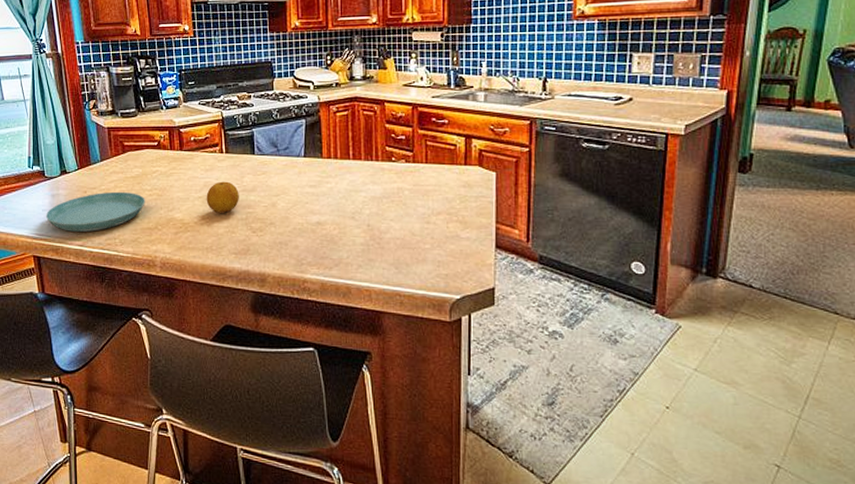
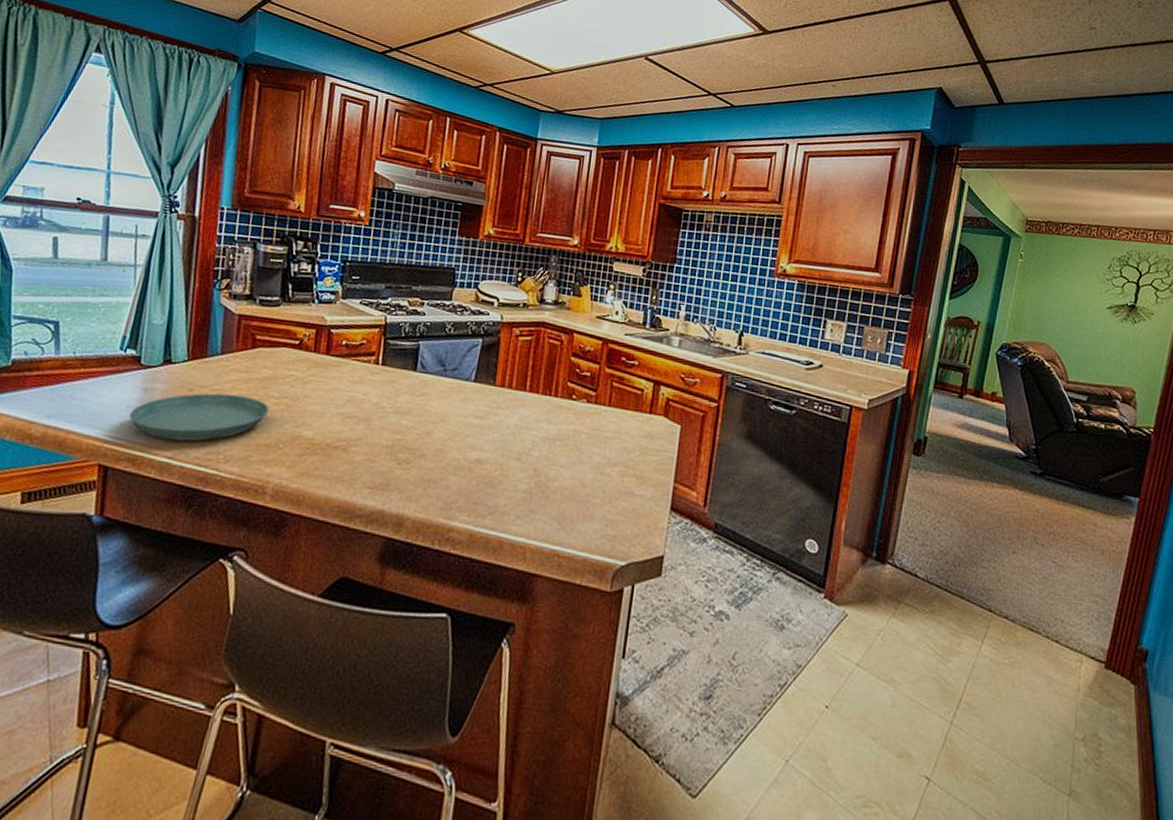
fruit: present [206,181,239,213] -> none [346,397,390,437]

